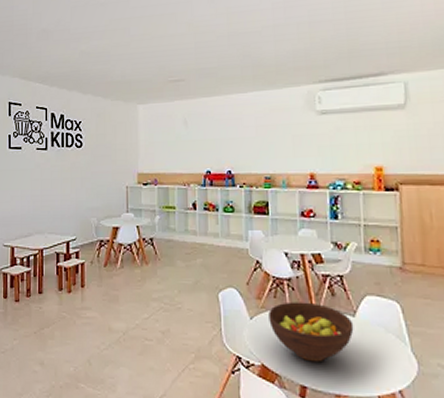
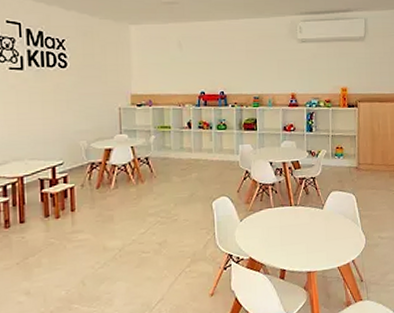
fruit bowl: present [268,302,354,362] -> none [256,201,322,250]

